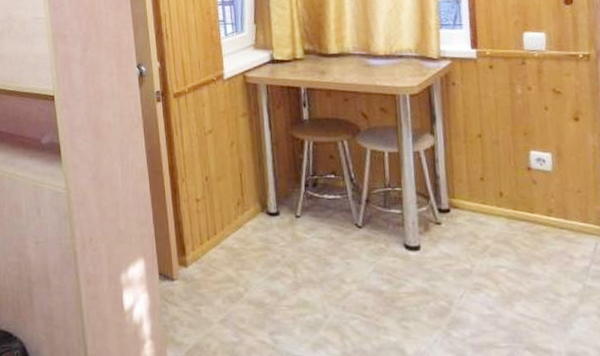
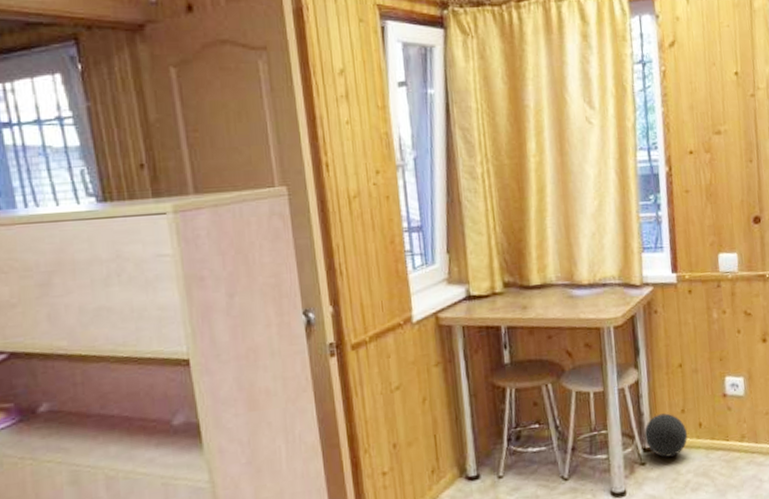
ball: none [439,179,487,220] -> present [644,413,688,458]

